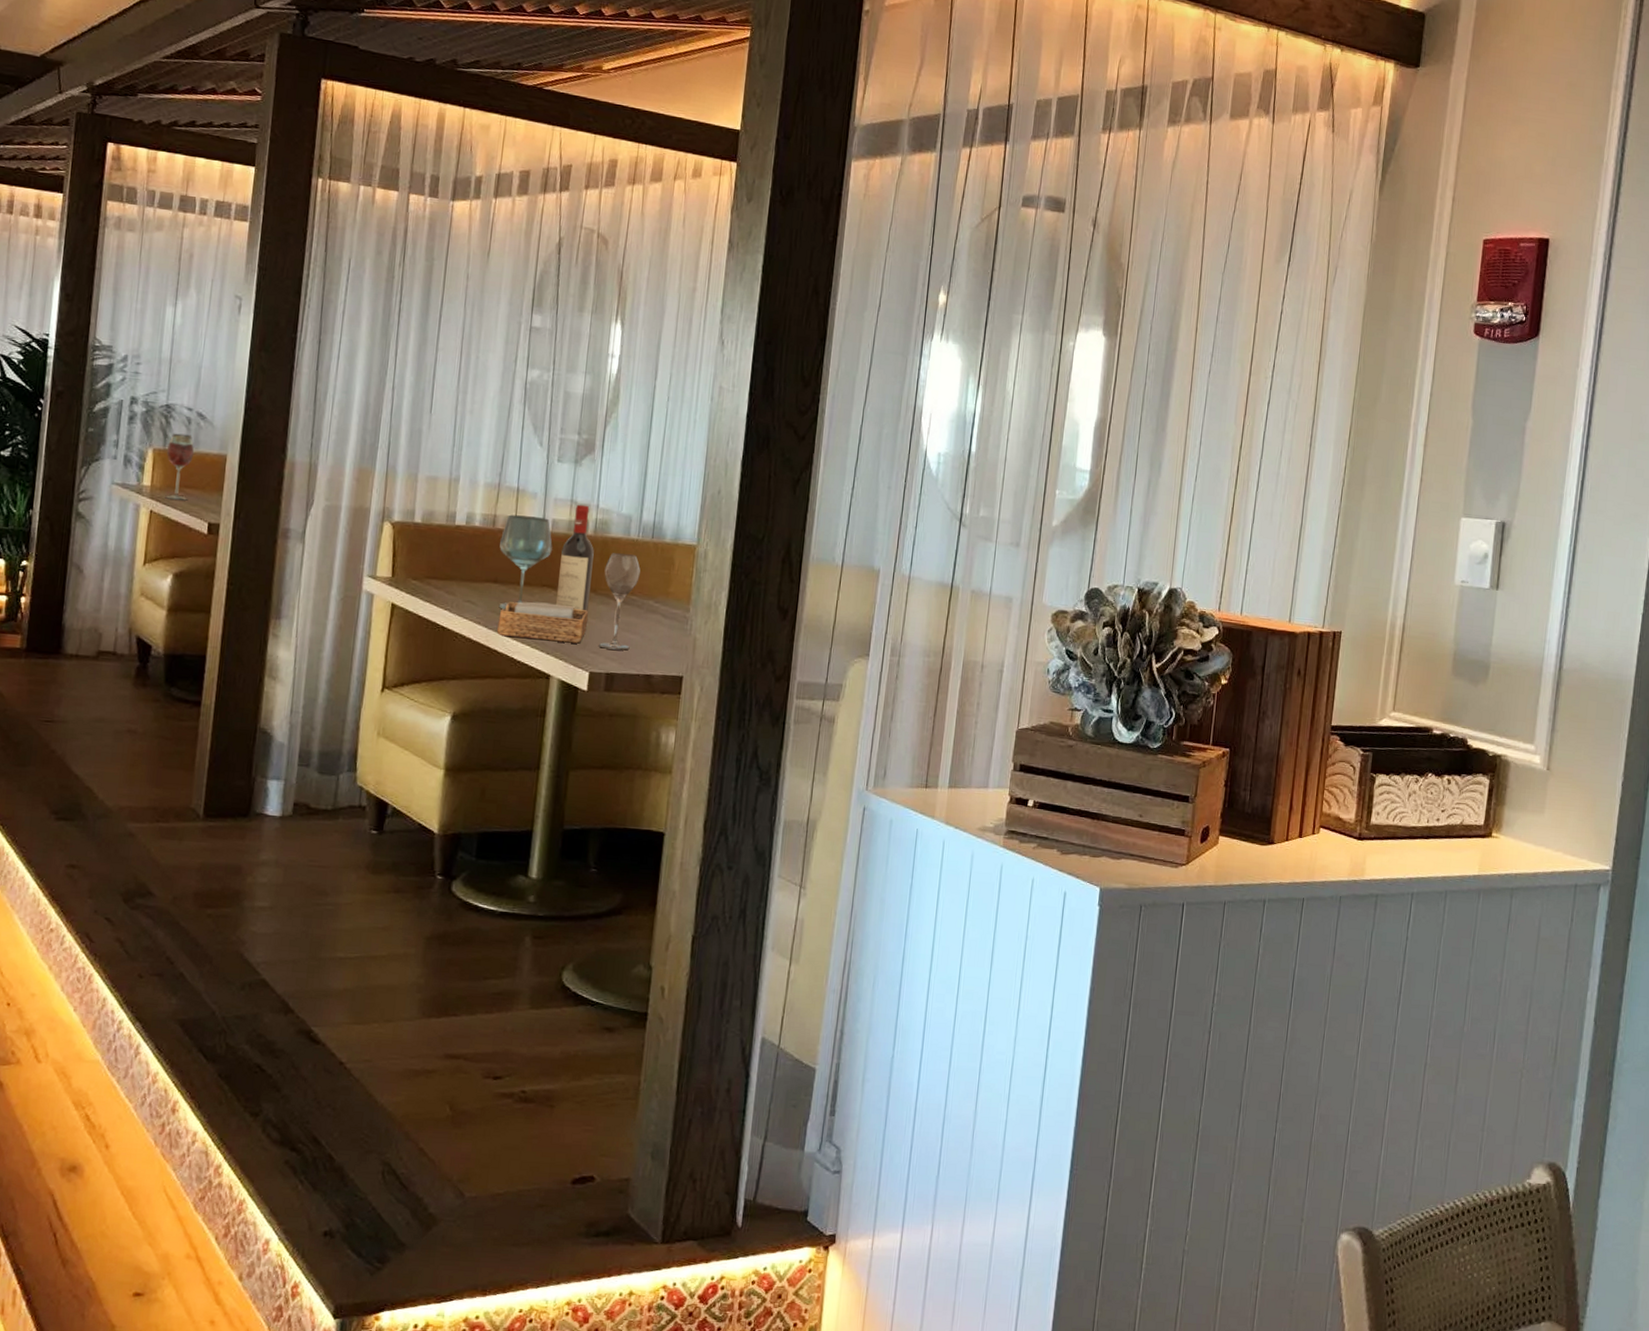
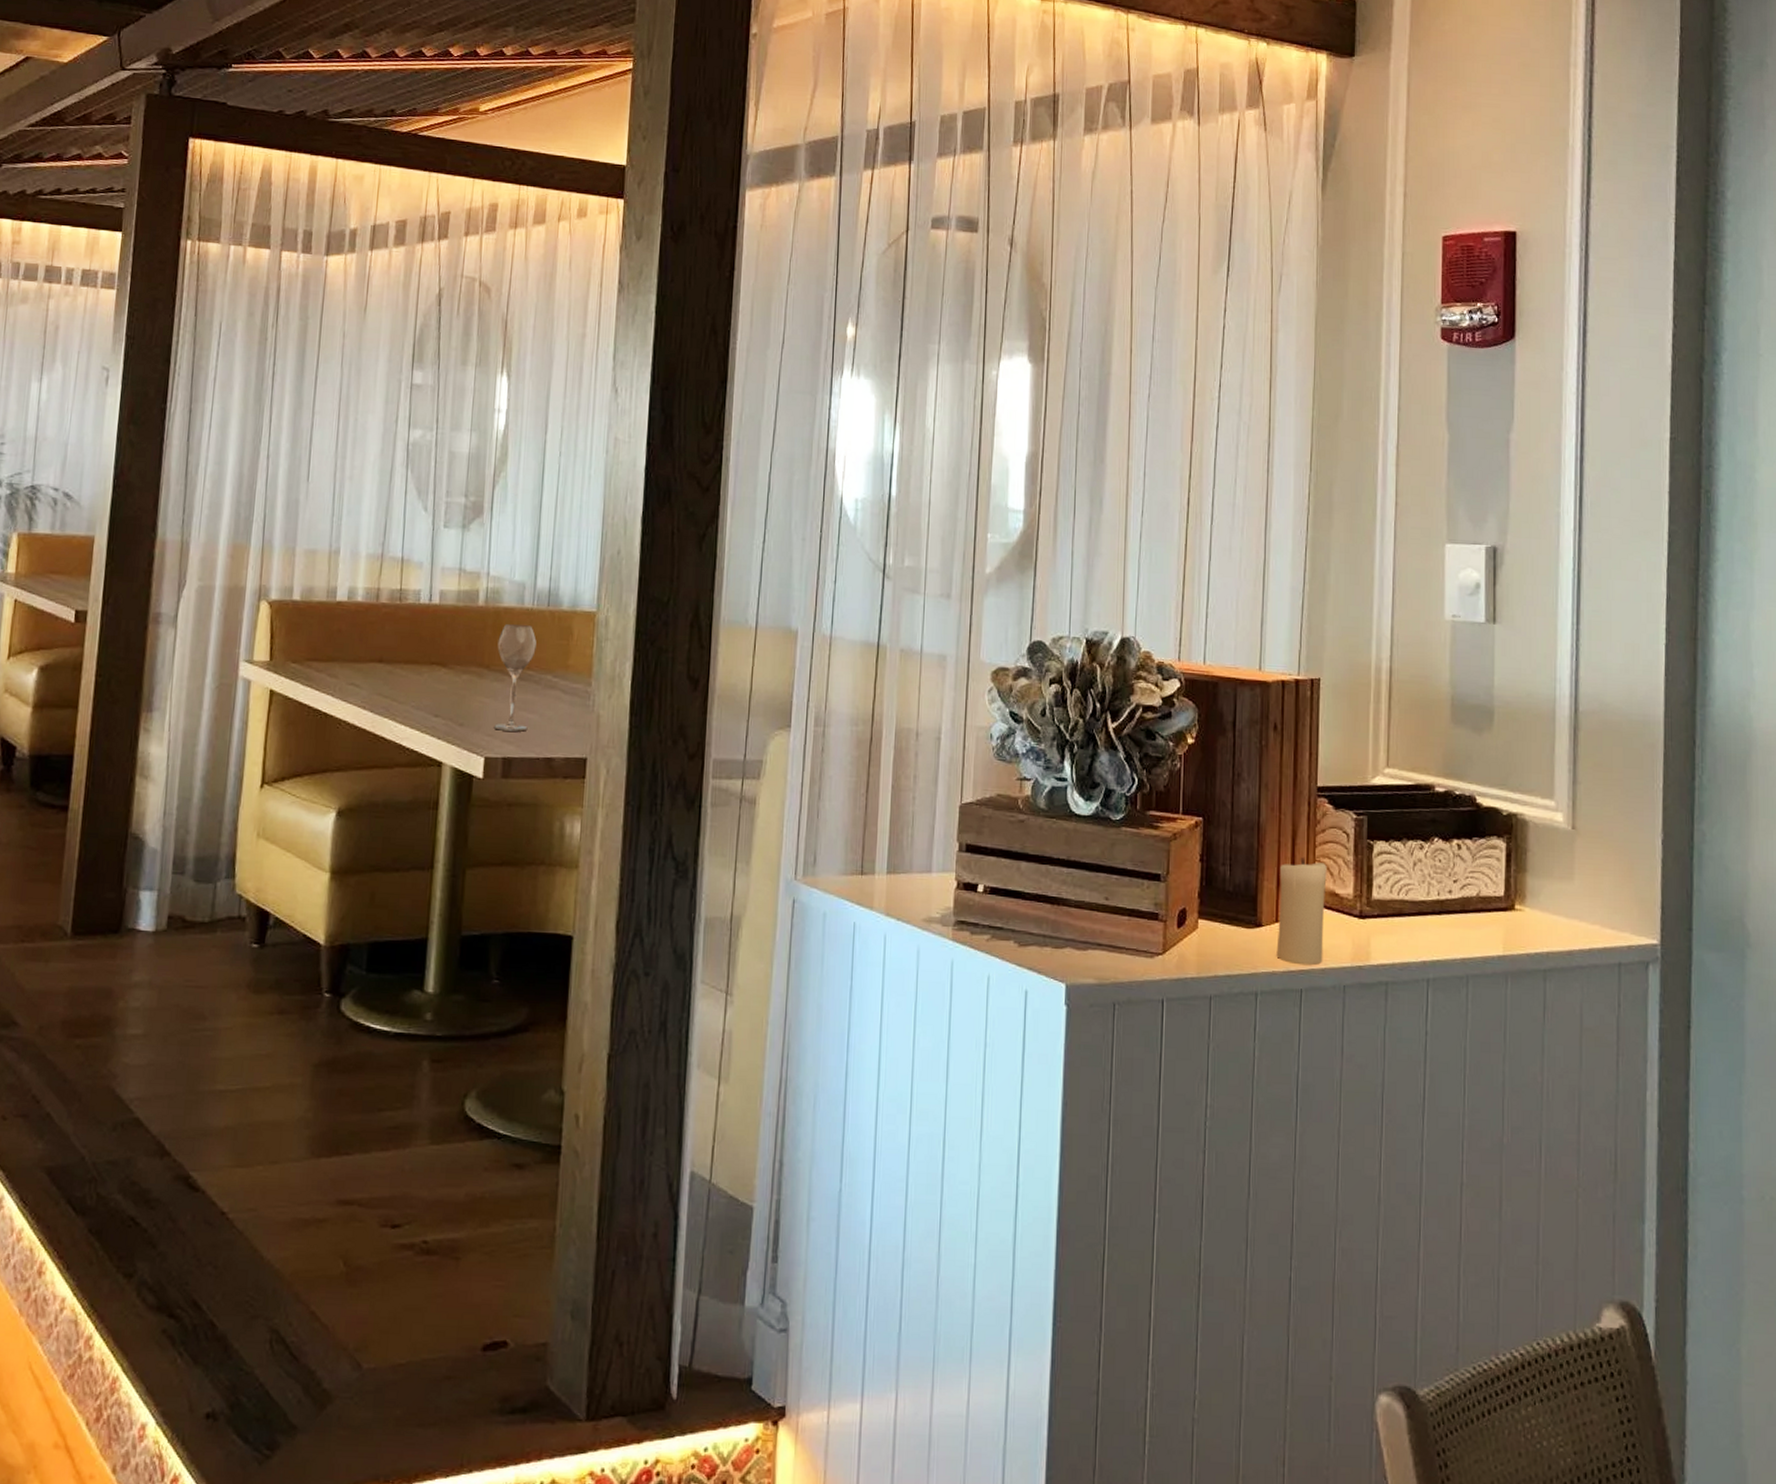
wineglass: present [165,433,195,501] -> none [30,515,61,587]
napkin holder: present [497,601,589,644] -> none [384,681,482,726]
wine glass: present [499,514,553,610] -> none [383,587,441,692]
wine bottle: present [556,504,594,612] -> none [447,572,486,690]
candle: none [1284,785,1334,879] -> present [1276,856,1327,966]

